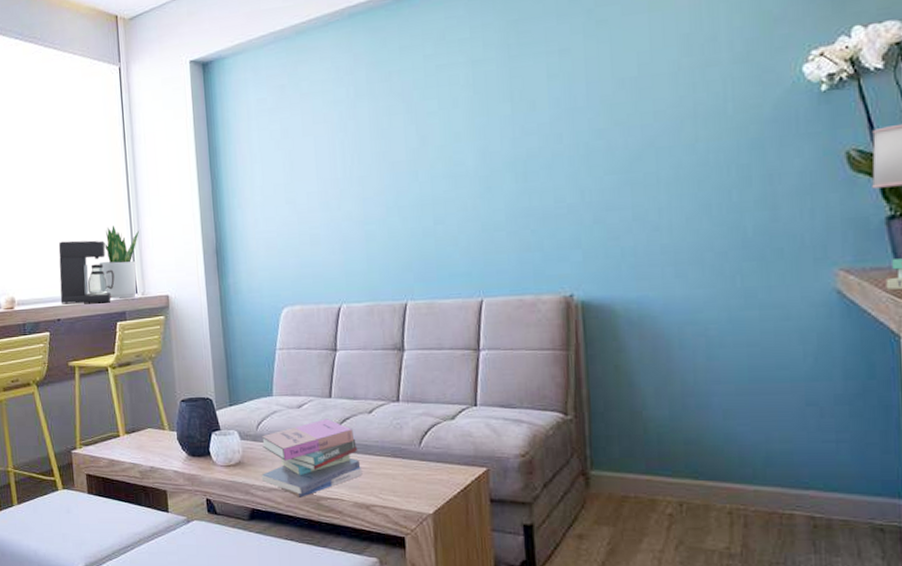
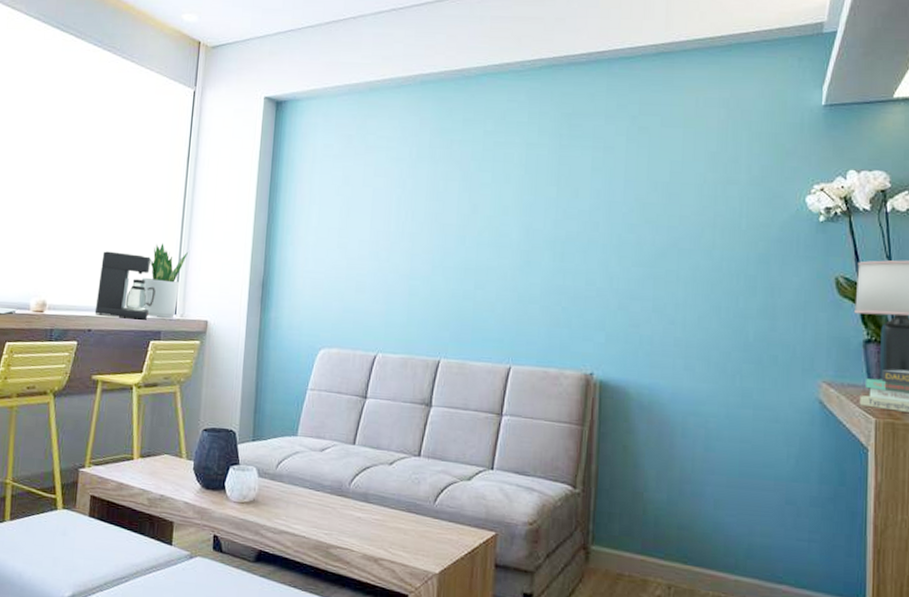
books: present [261,419,363,499] -> none [273,465,376,545]

